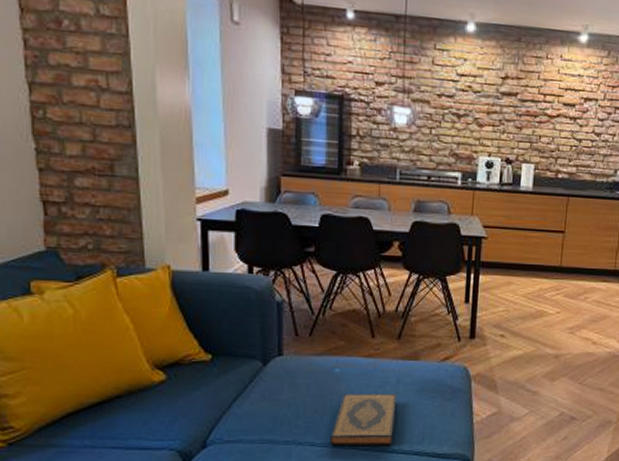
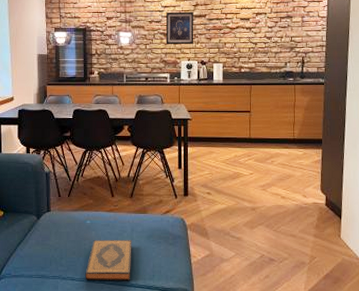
wall art: none [459,83,501,134] -> present [165,11,194,45]

